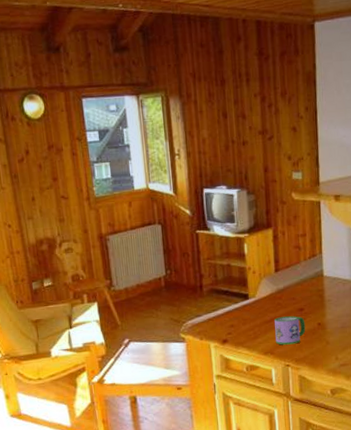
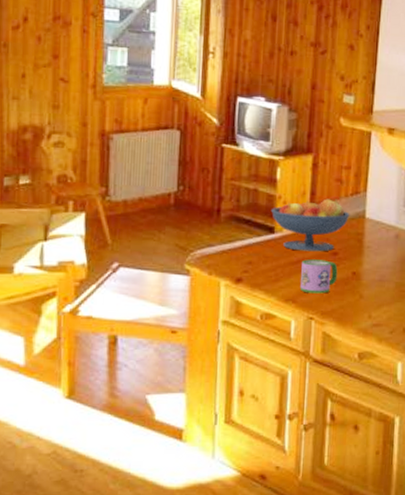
fruit bowl: none [243,263,310,311] -> present [270,198,350,252]

